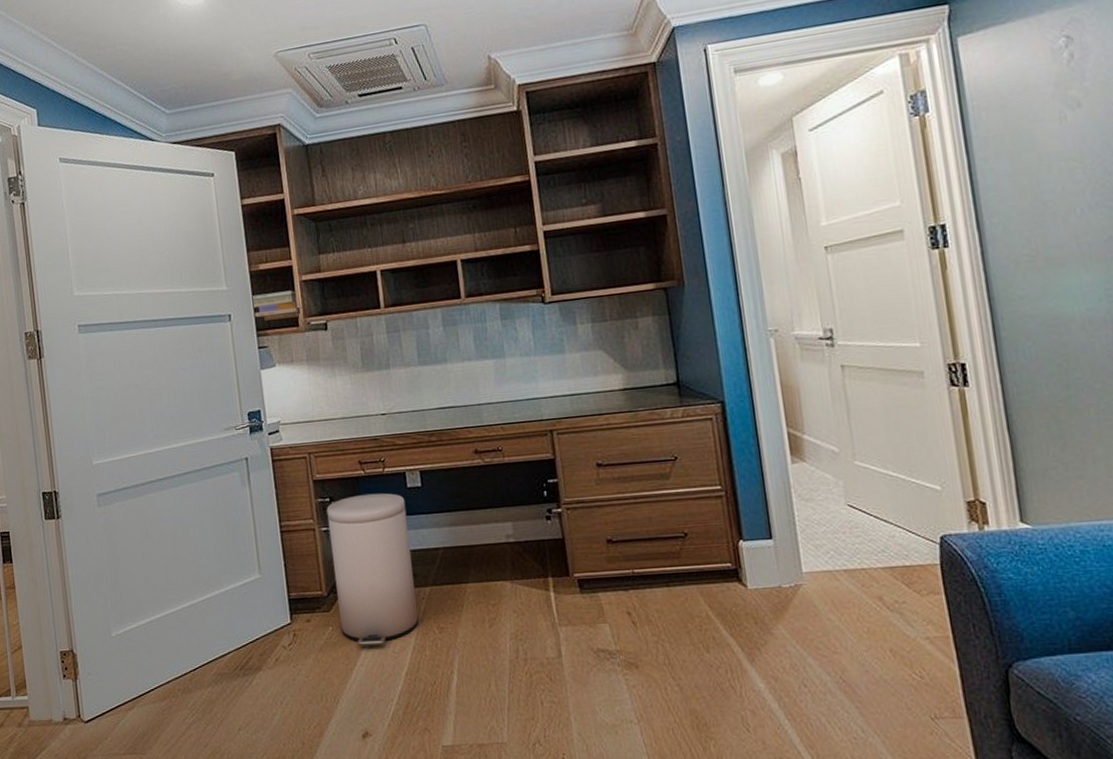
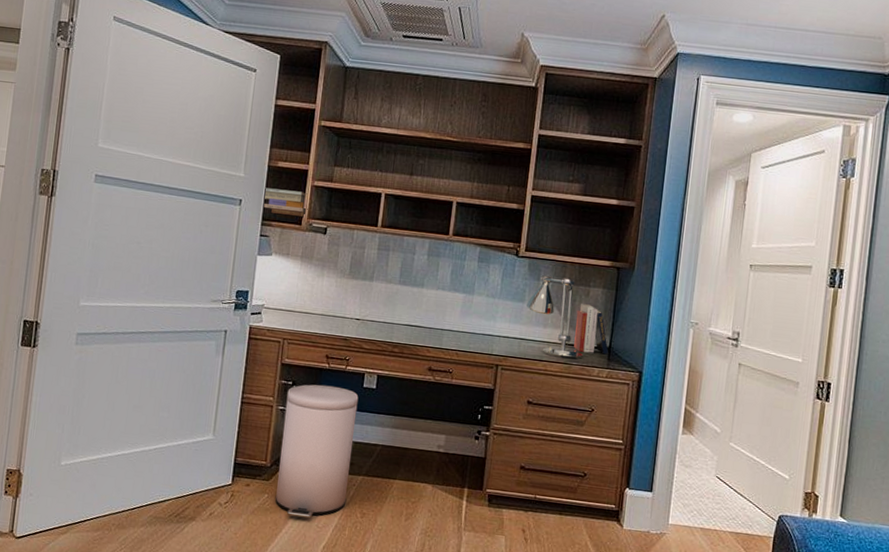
desk lamp: none [567,313,650,407] -> present [526,275,584,360]
books: none [628,337,678,395] -> present [574,303,609,355]

